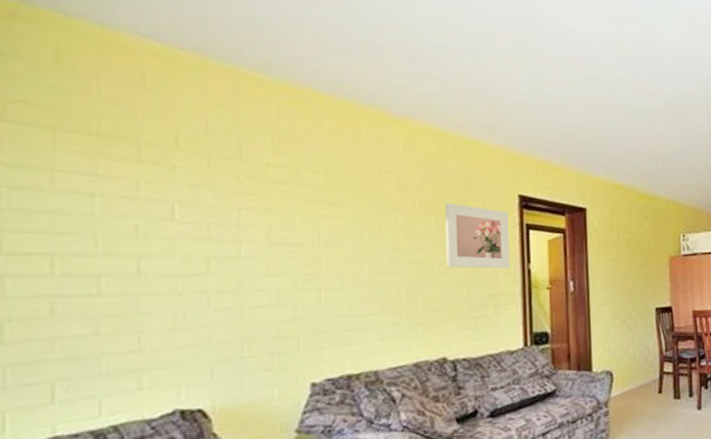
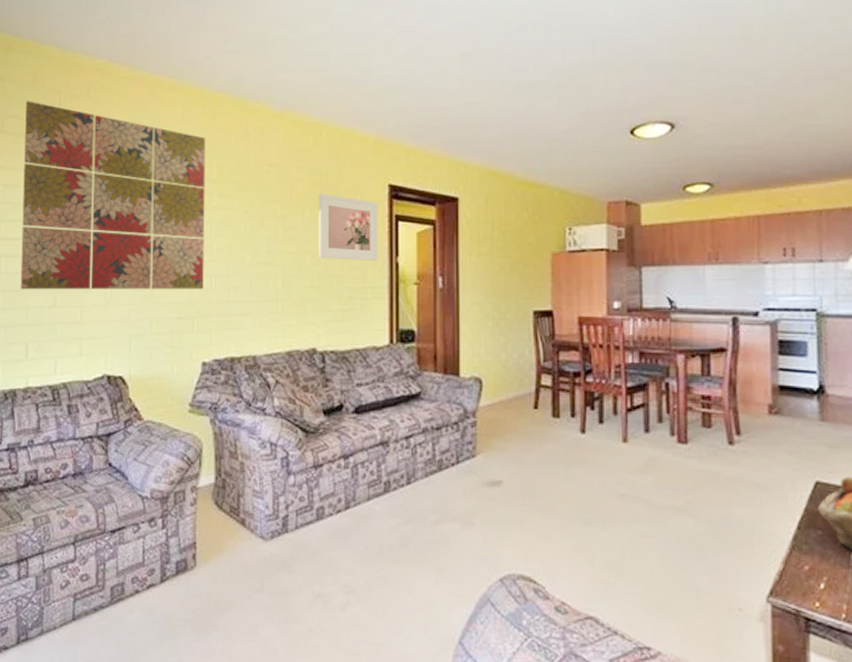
wall art: none [39,84,311,317] -> present [20,101,206,290]

